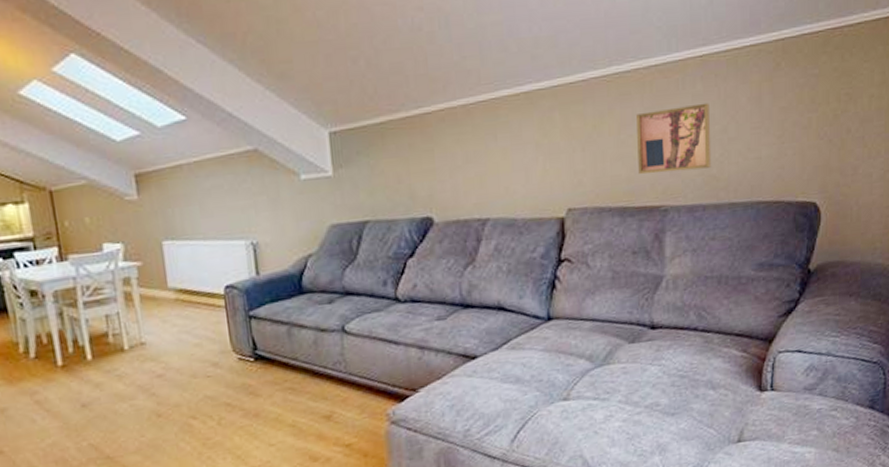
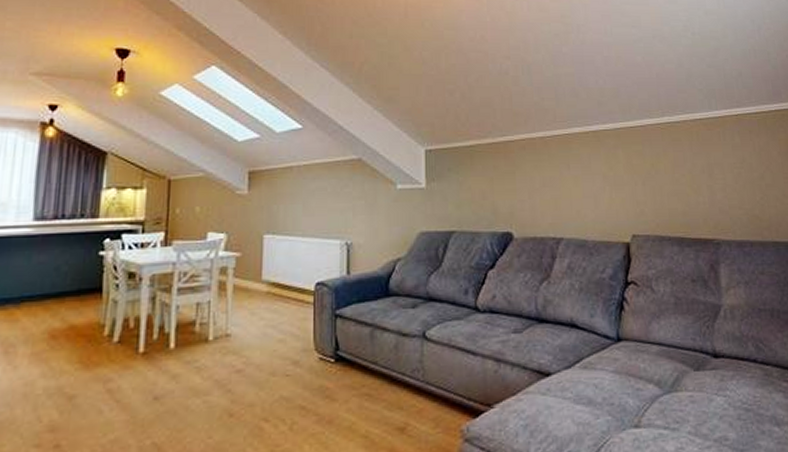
wall art: present [637,102,712,175] -> none [687,153,754,210]

